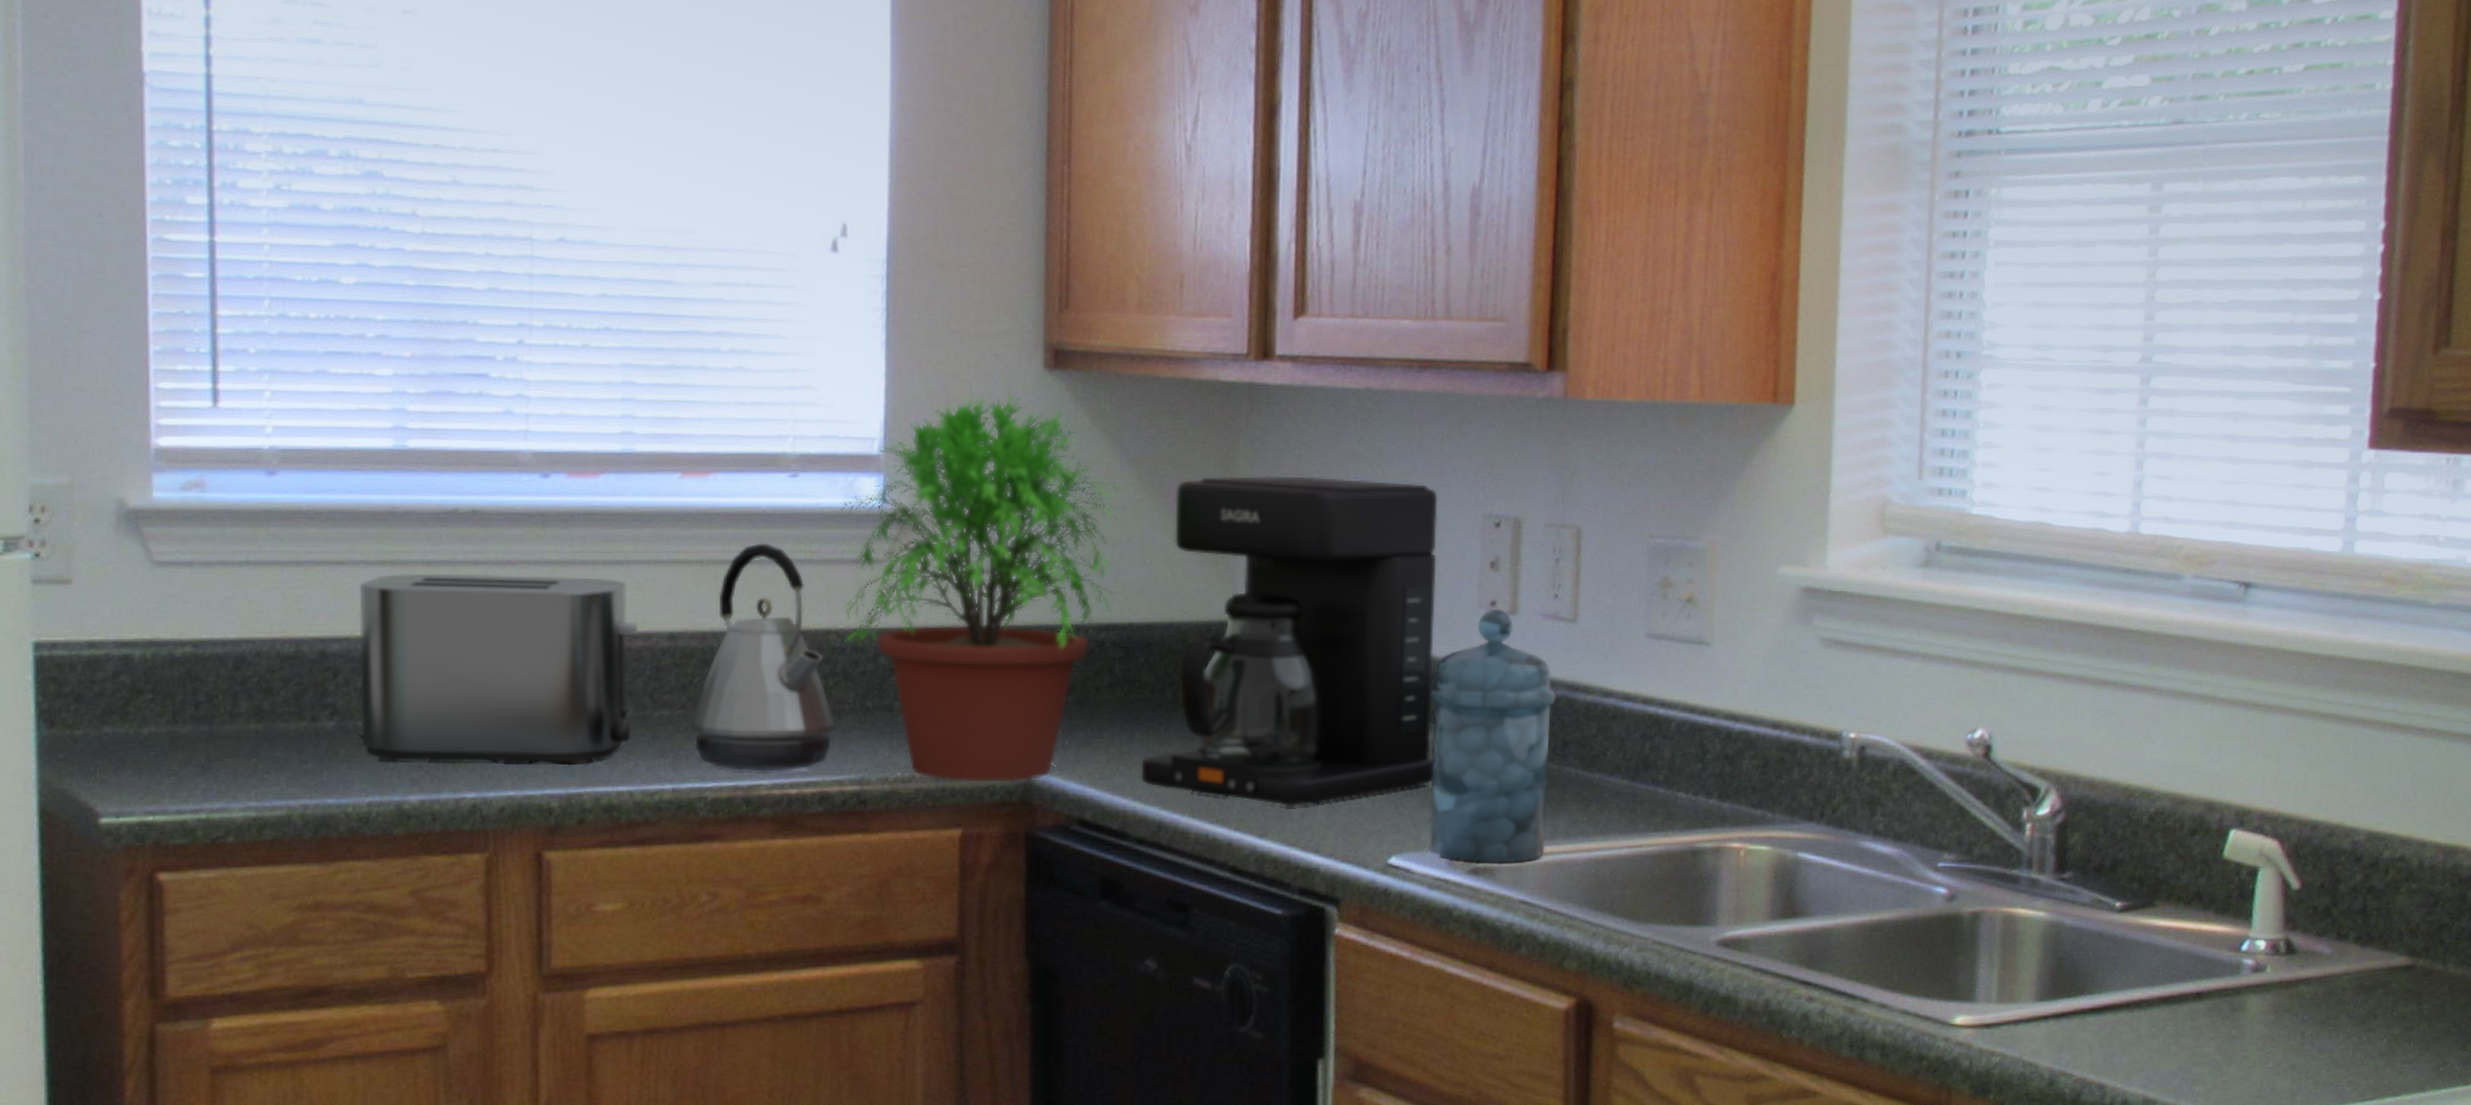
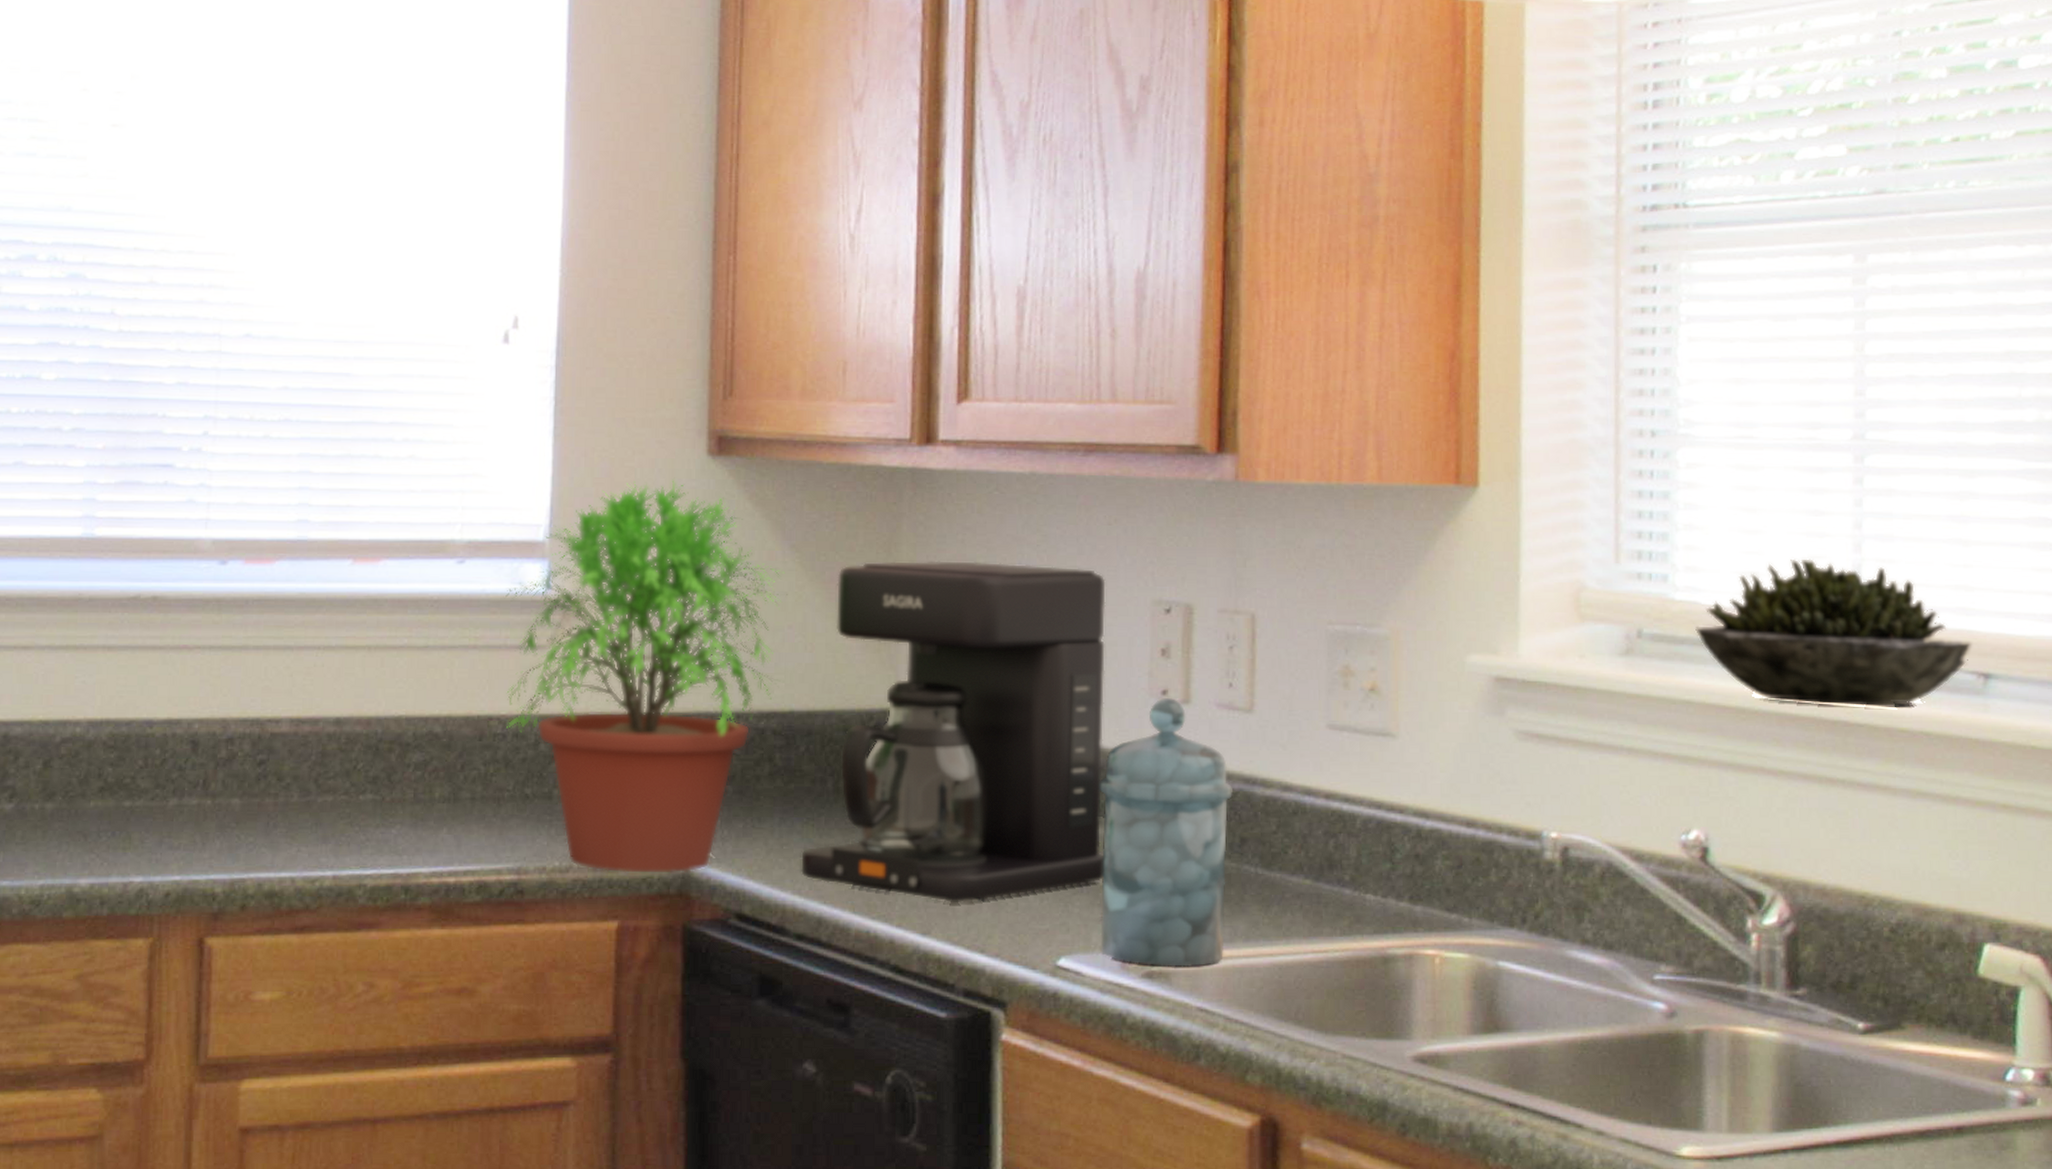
toaster: present [359,573,638,764] -> none [36,658,306,850]
kettle: present [690,543,836,772] -> none [352,628,496,859]
succulent plant: none [1989,475,2236,614] -> present [1695,558,1972,707]

